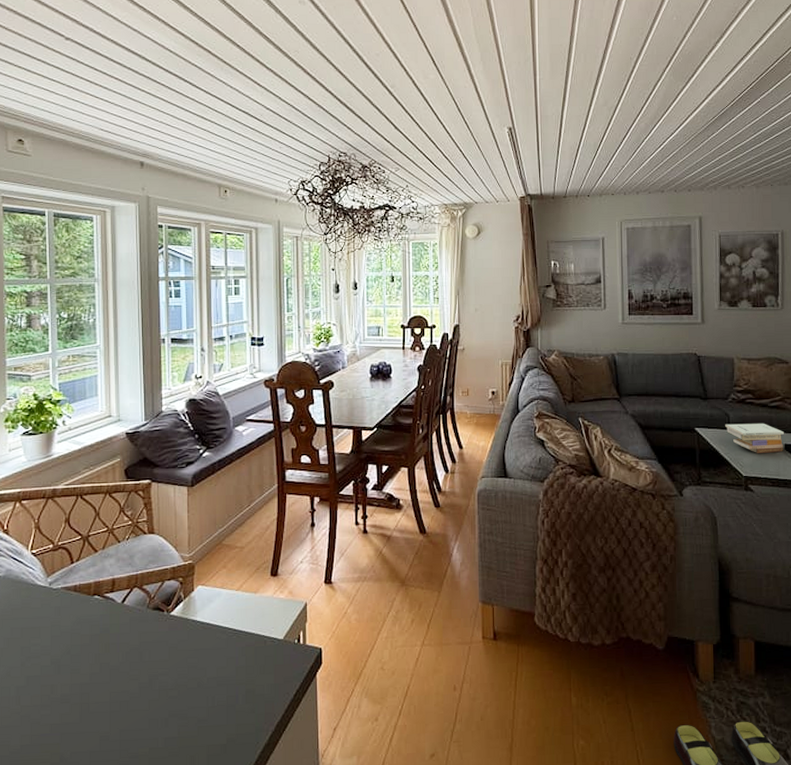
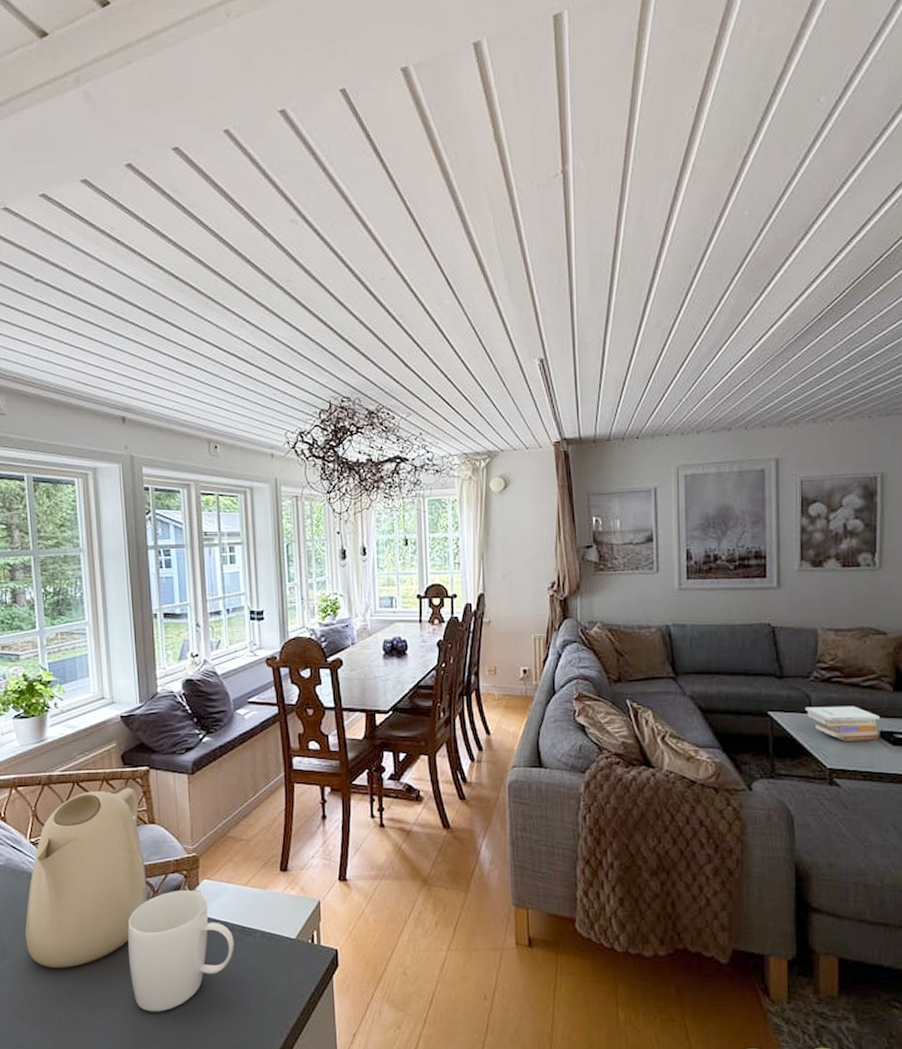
kettle: none [21,498,144,676] -> present [25,786,148,968]
mug: none [122,595,225,715] -> present [127,889,234,1012]

